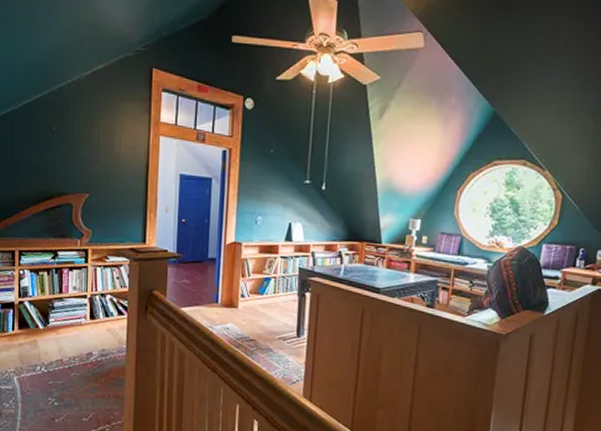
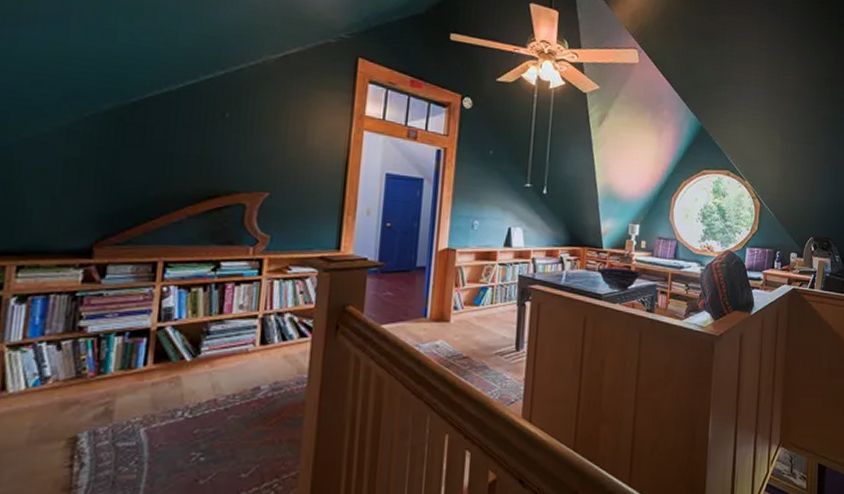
decorative bowl: none [375,261,422,286] -> present [597,267,642,291]

